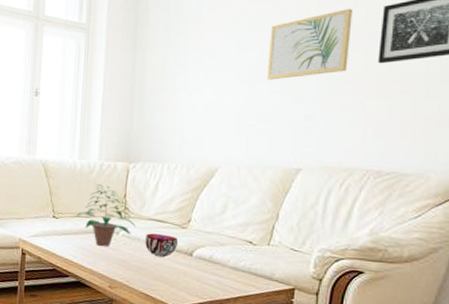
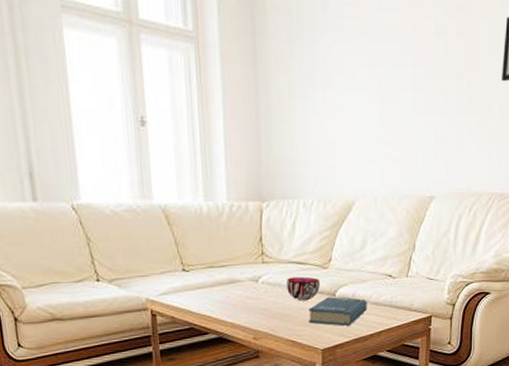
potted plant: present [77,184,136,247] -> none [210,229,275,297]
hardback book: none [164,256,225,288] -> present [308,297,367,327]
wall art: present [266,8,352,80] -> none [397,18,478,101]

